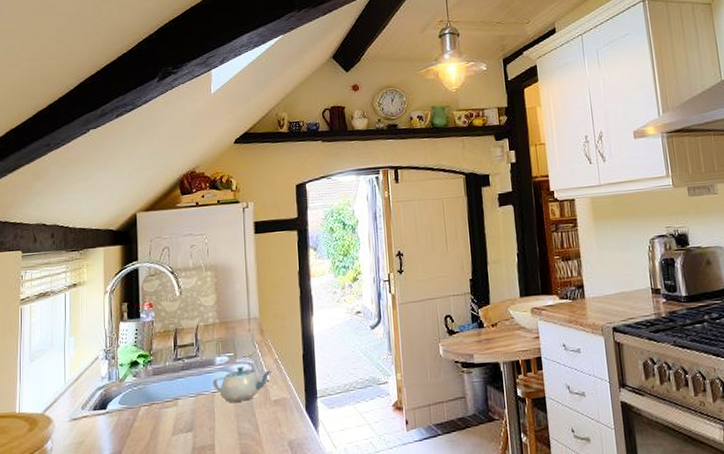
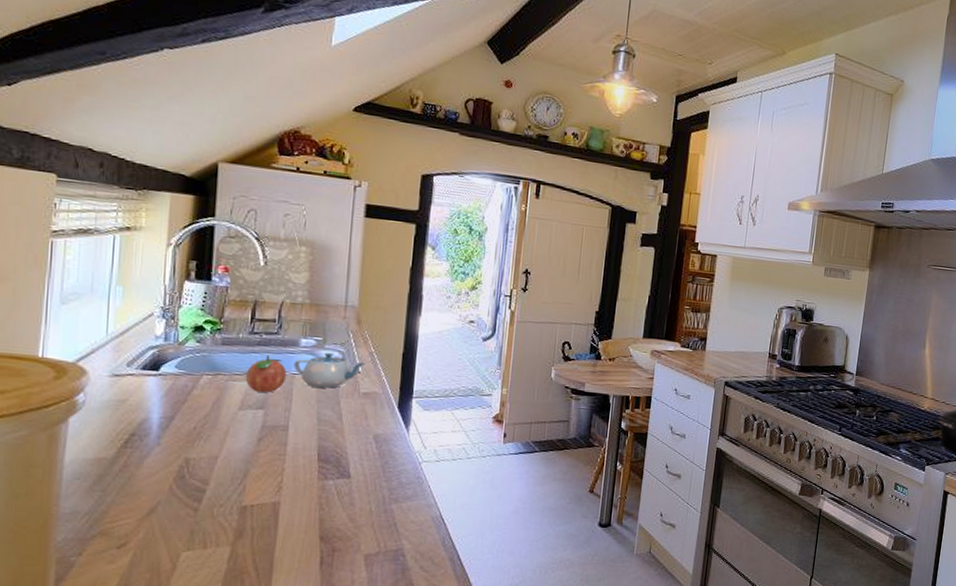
fruit: none [174,378,208,415] -> present [245,355,287,393]

